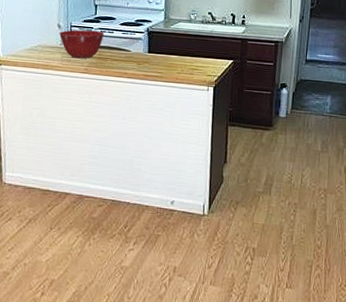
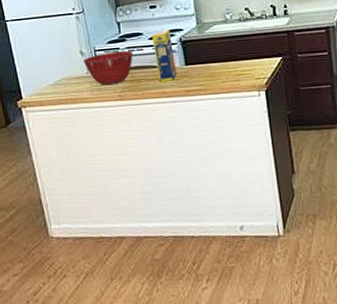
legume: none [122,18,141,64] -> present [152,29,177,82]

